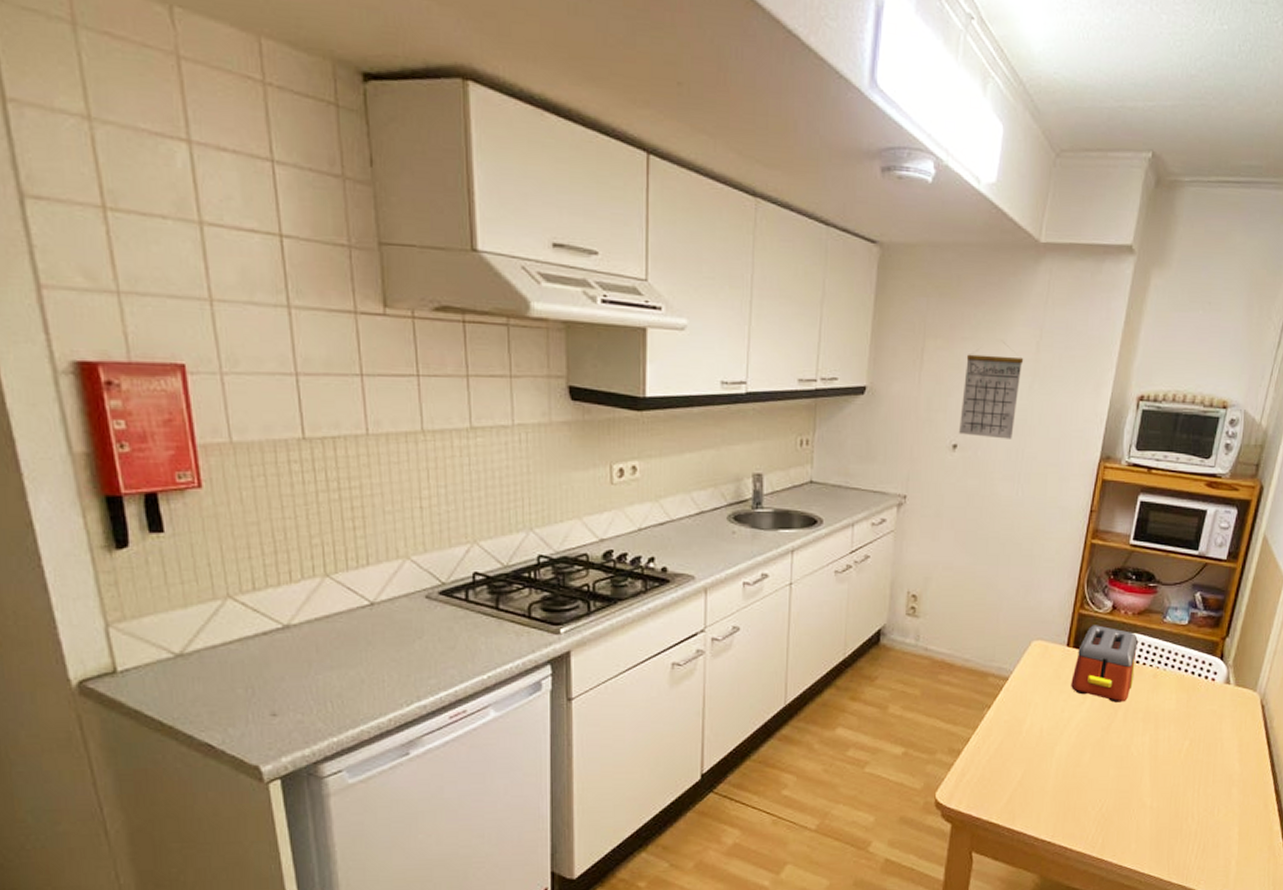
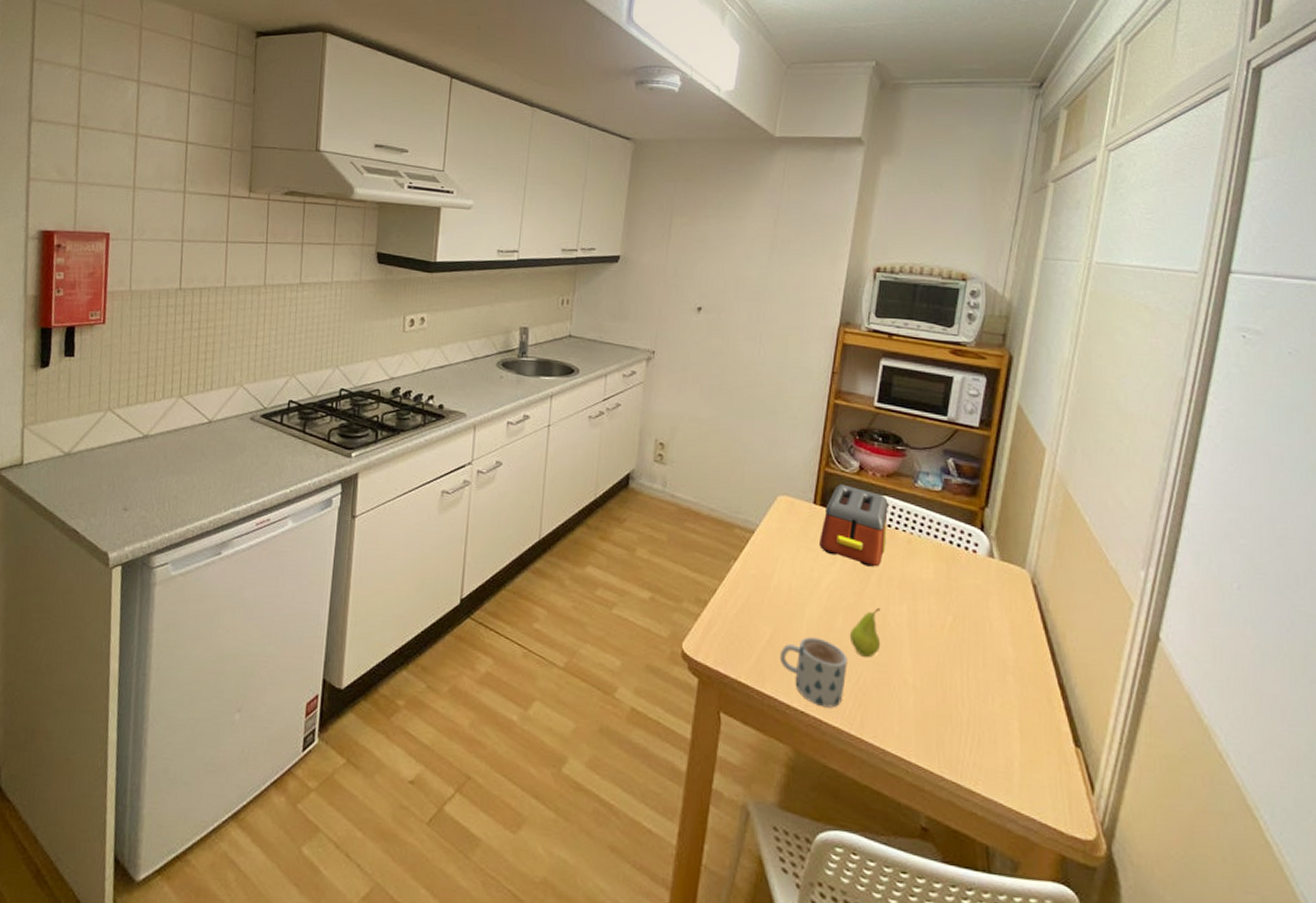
calendar: present [959,345,1024,439] -> none [703,222,763,304]
mug: none [1029,773,1093,836] -> present [779,637,848,708]
fruit: none [1095,739,1126,787] -> present [849,607,881,658]

